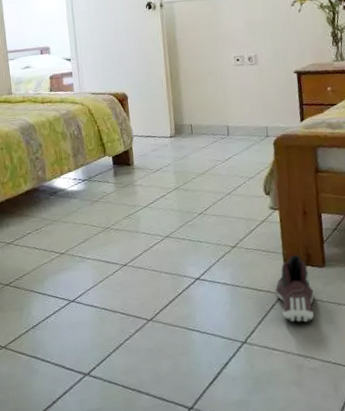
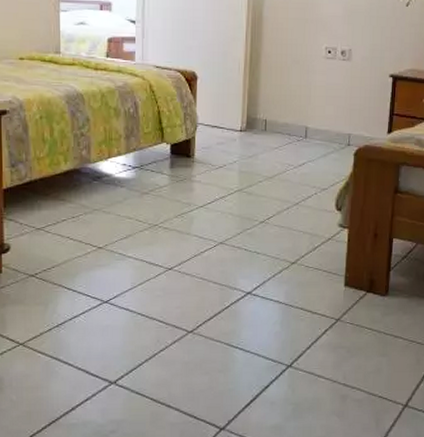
sneaker: present [275,255,315,323] -> none [331,280,371,352]

